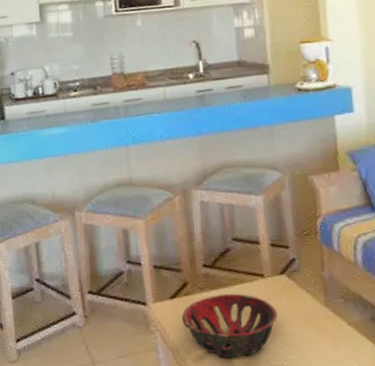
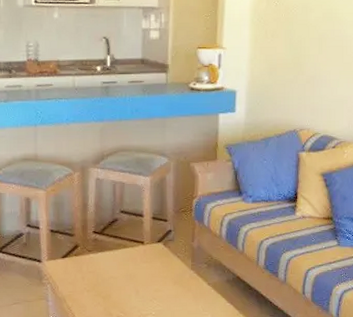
decorative bowl: present [182,293,277,359] -> none [71,256,151,308]

